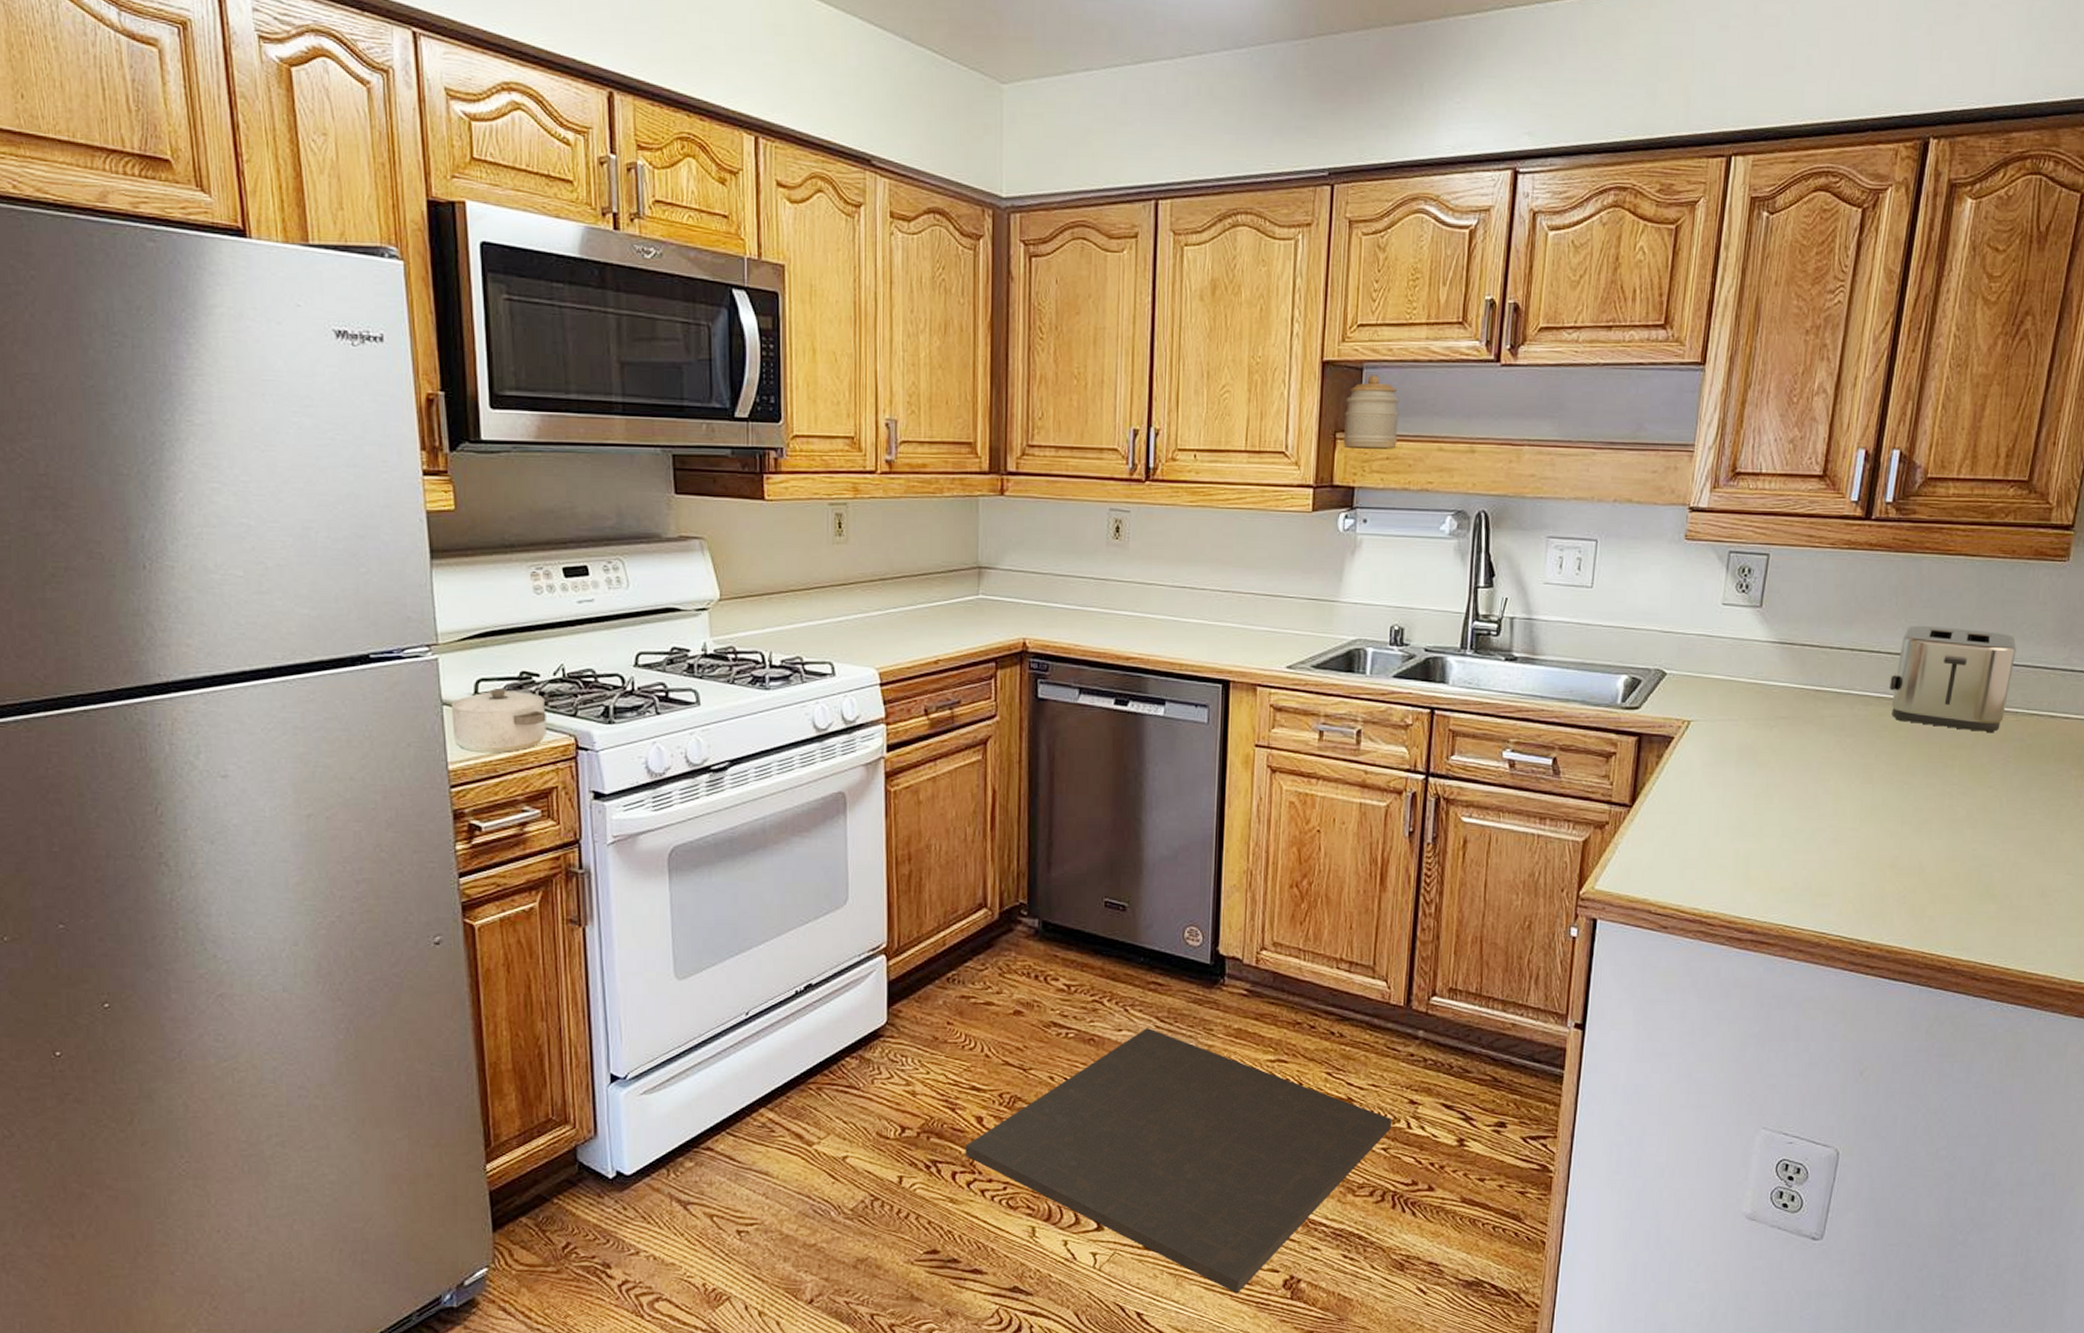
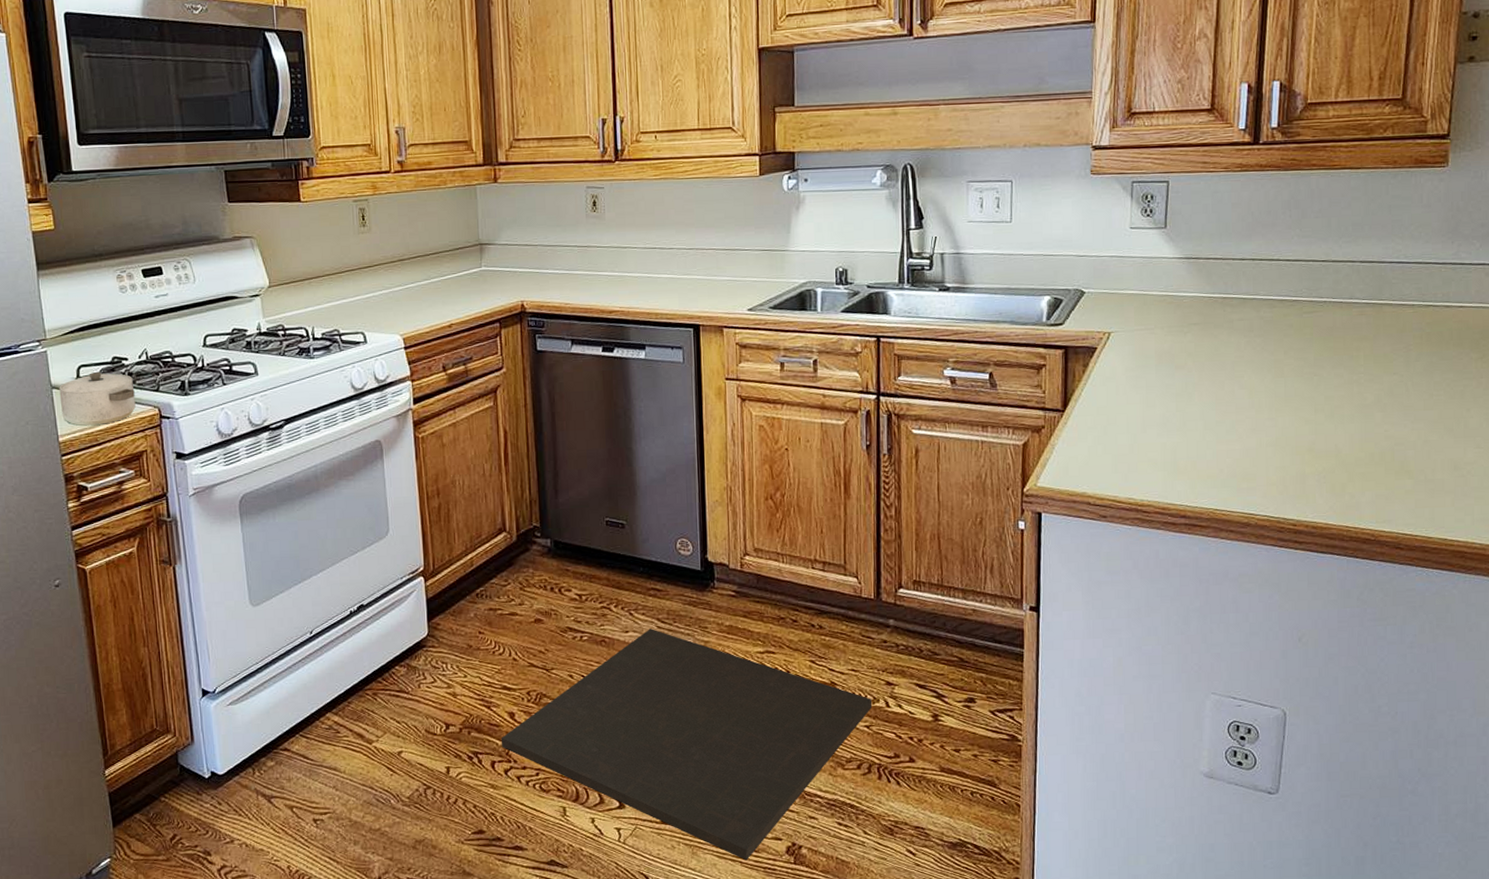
jar: present [1342,375,1400,449] -> none [781,56,829,120]
toaster: present [1889,625,2017,733] -> none [1291,233,1407,325]

